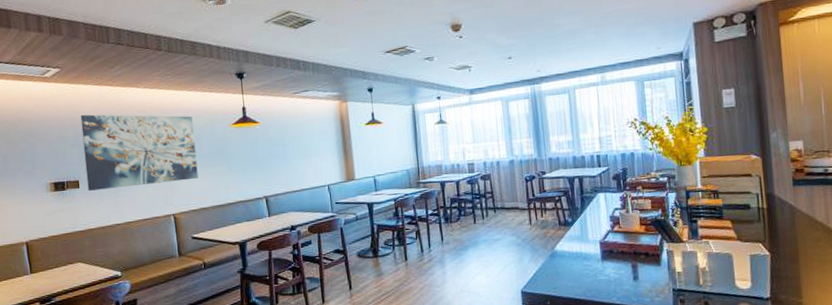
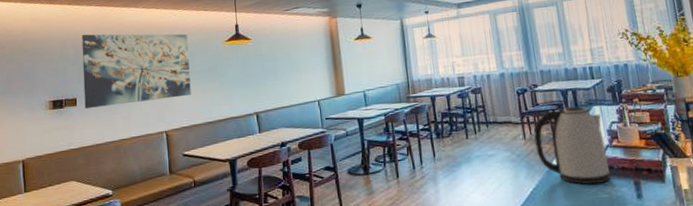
kettle: none [539,193,610,268] -> present [533,106,610,185]

